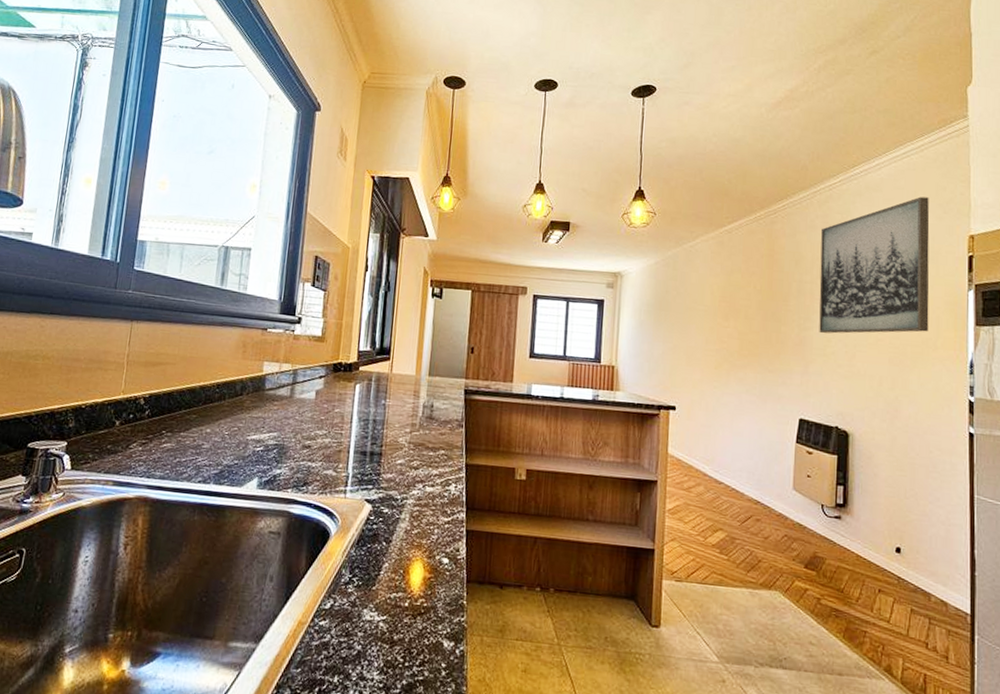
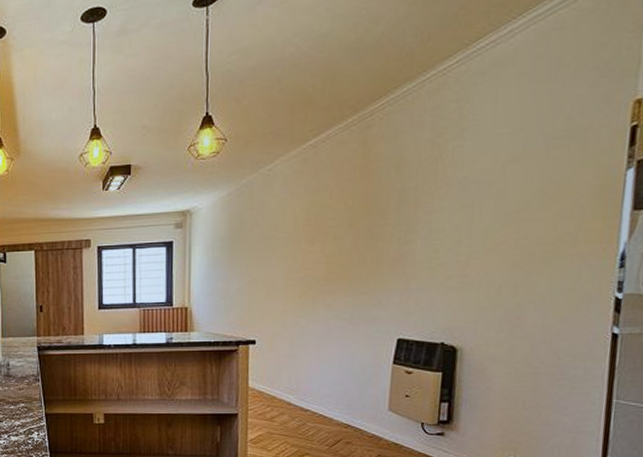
wall art: present [819,196,930,334] -> none [424,61,581,245]

